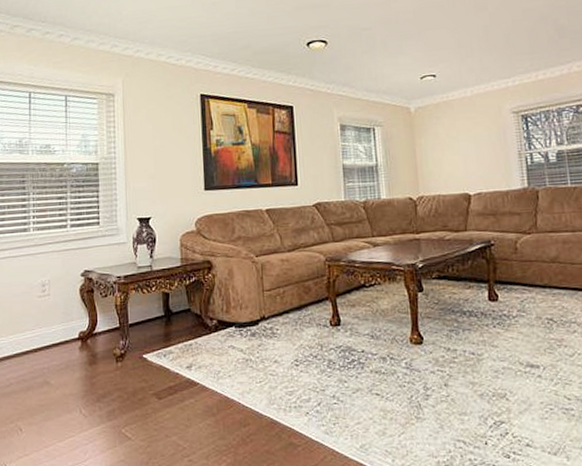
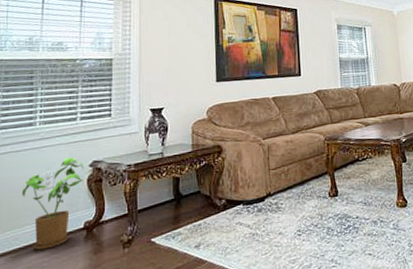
house plant: none [21,266,76,356] -> present [22,157,84,250]

